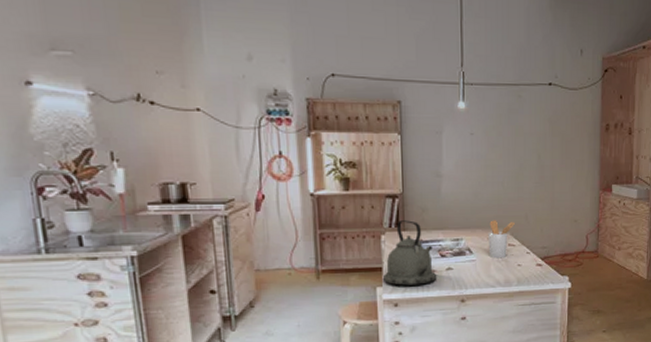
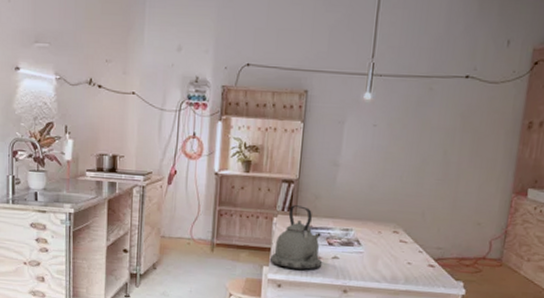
utensil holder: present [488,220,515,259] -> none [378,214,410,254]

